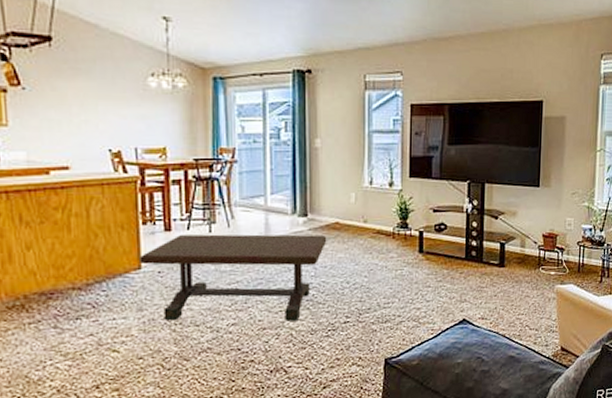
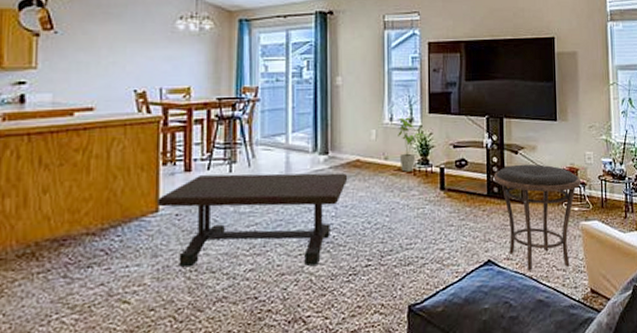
house plant: none [377,181,405,235] -> present [398,117,425,172]
side table: none [472,229,560,330] -> present [493,164,581,271]

